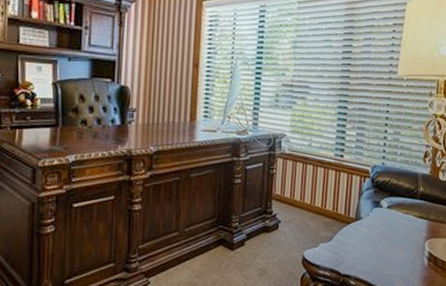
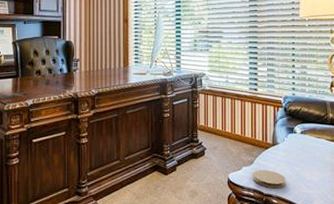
coaster: none [330,247,367,269] -> present [252,169,286,189]

